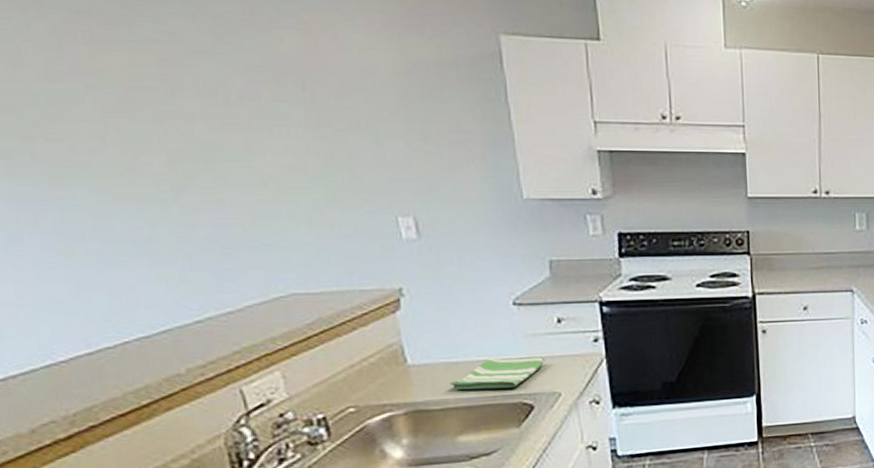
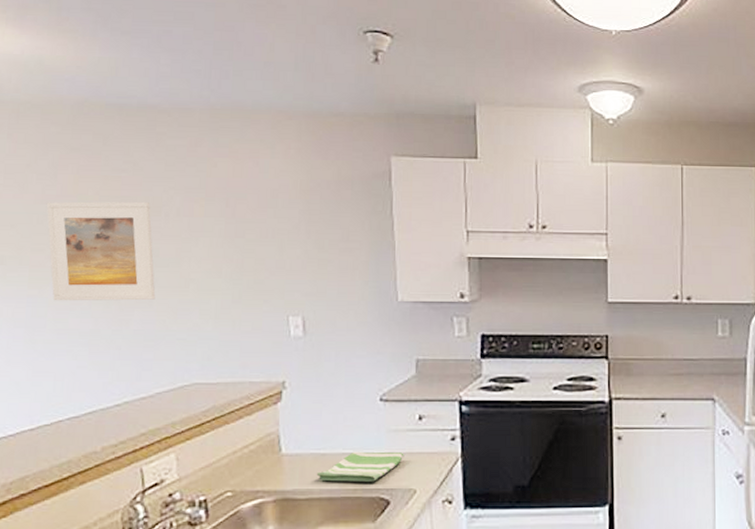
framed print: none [54,80,227,203] -> present [46,201,156,301]

